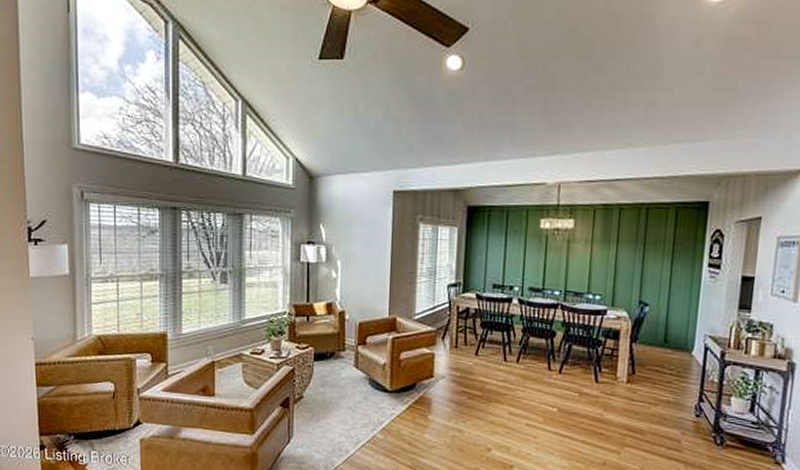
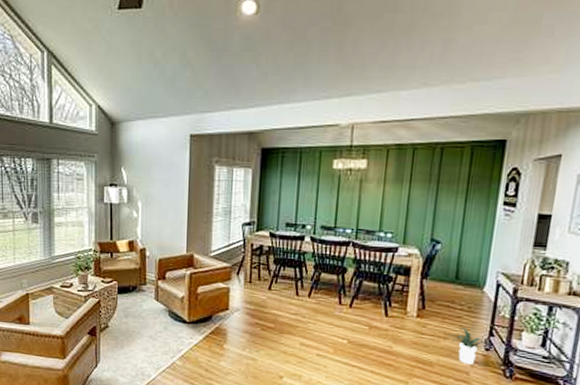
potted plant: none [657,393,703,432] -> present [447,328,493,364]

